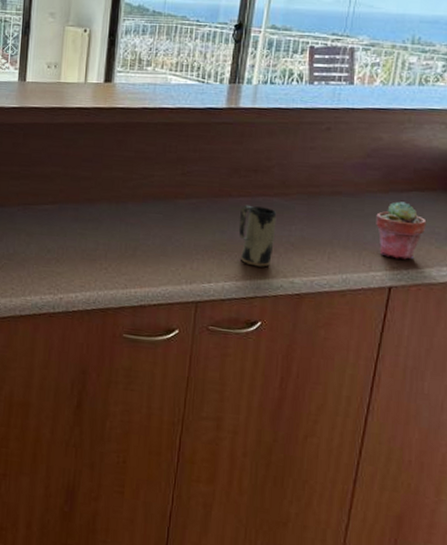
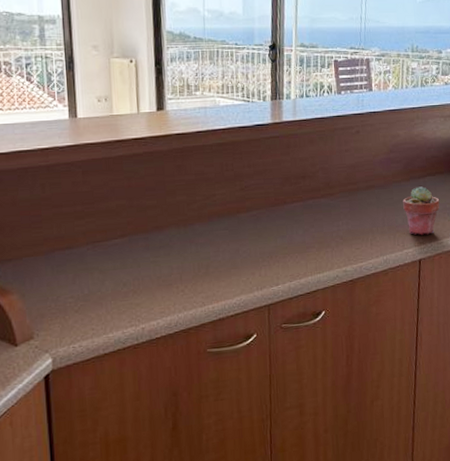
mug: present [239,204,277,267] -> none [295,208,327,263]

